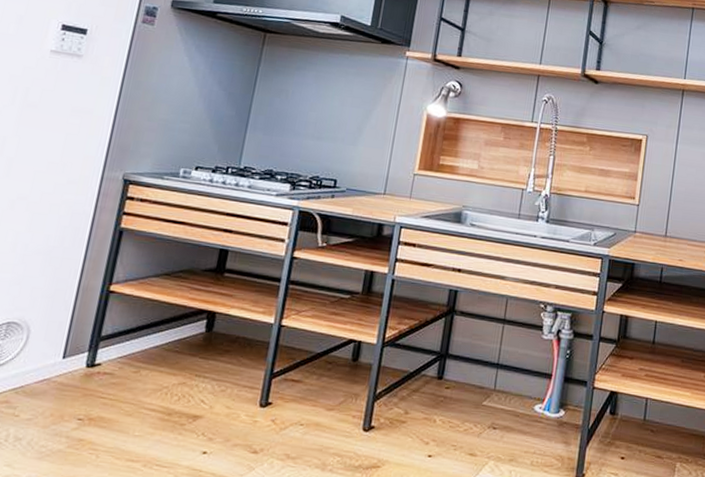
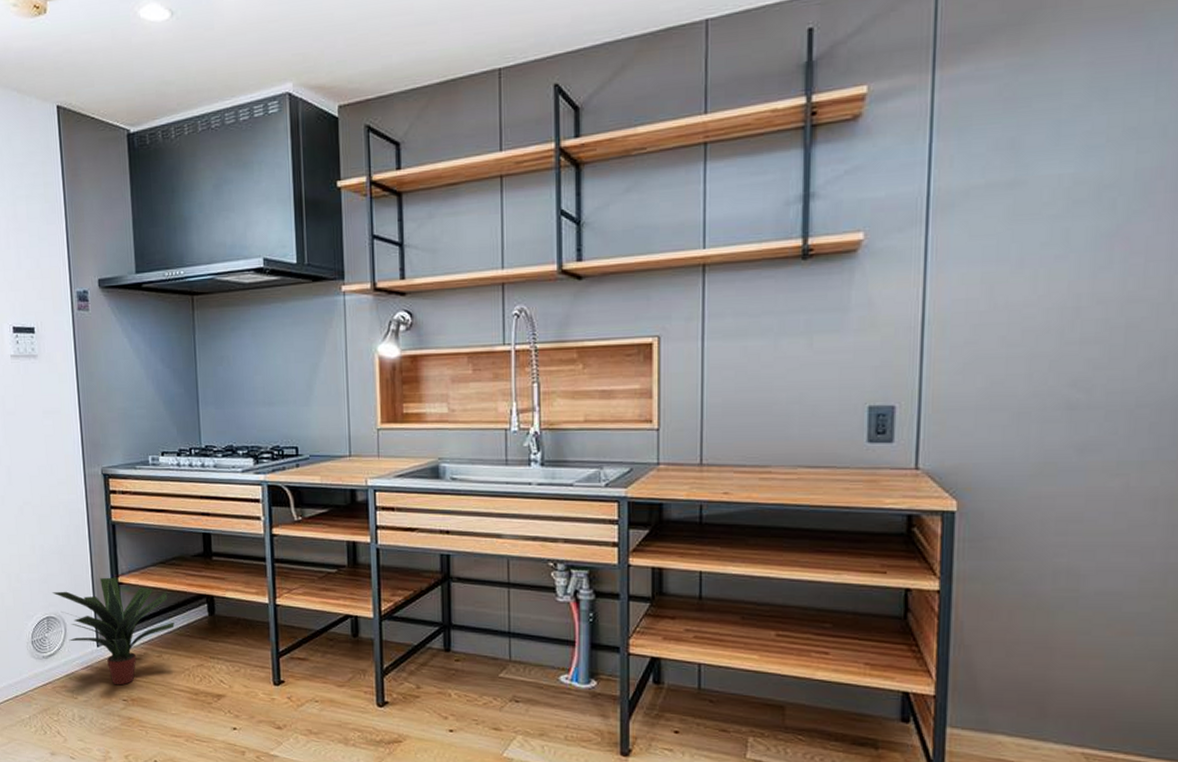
potted plant: none [24,284,164,403] -> present [52,577,175,686]

